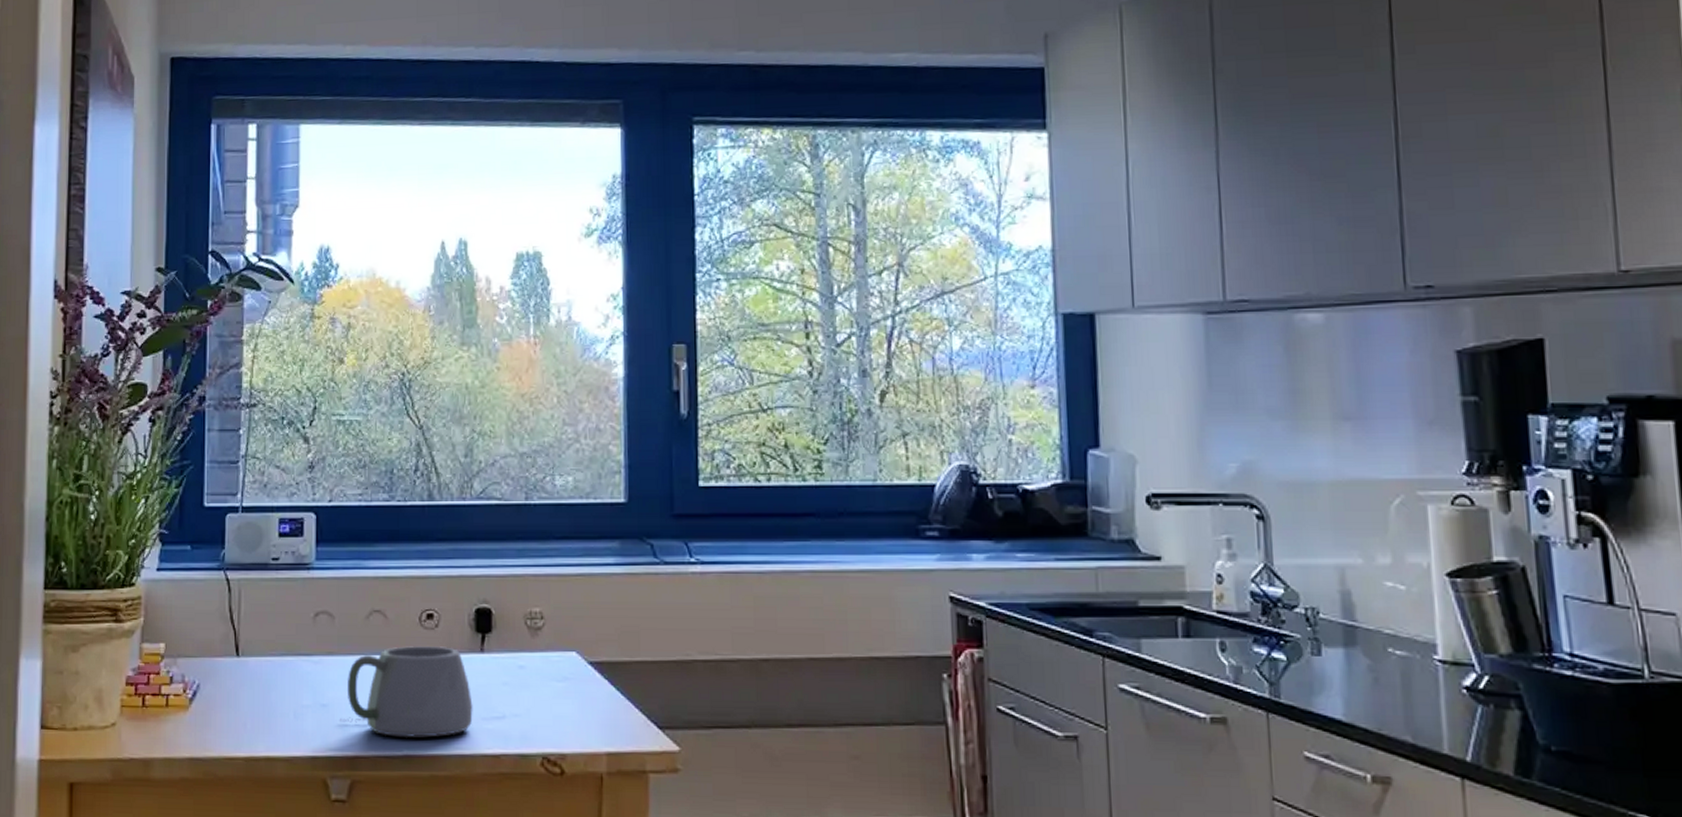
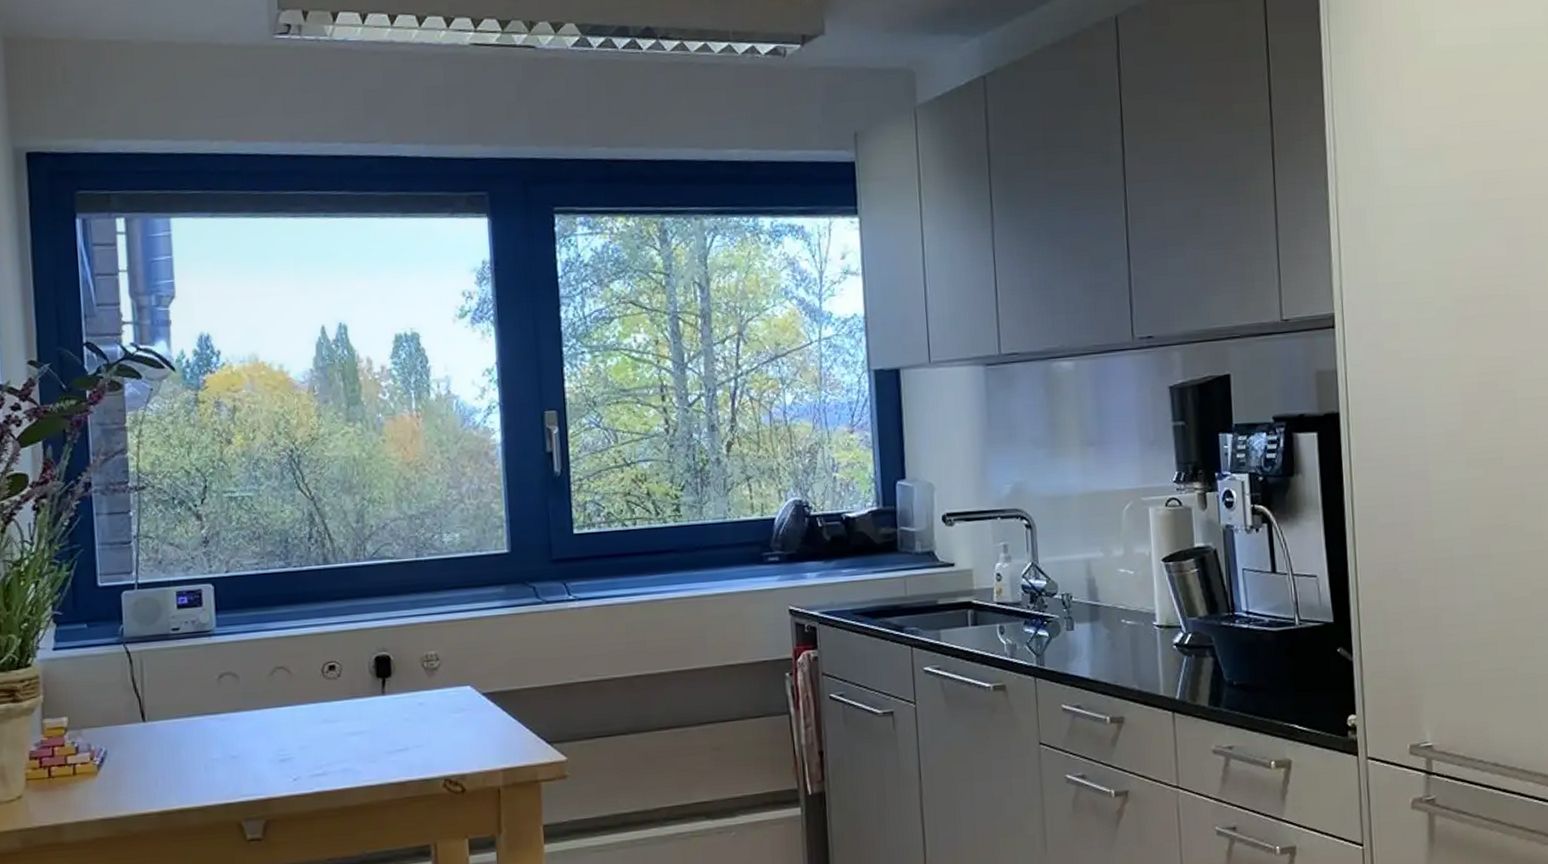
mug: present [339,645,473,738] -> none [249,692,378,777]

